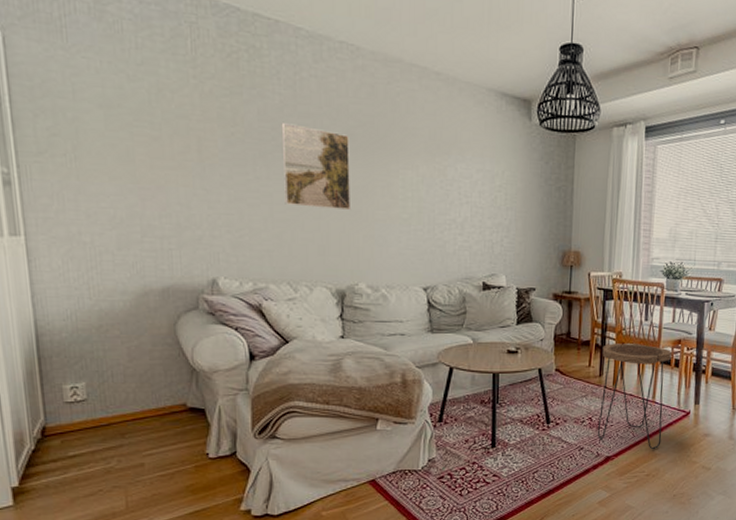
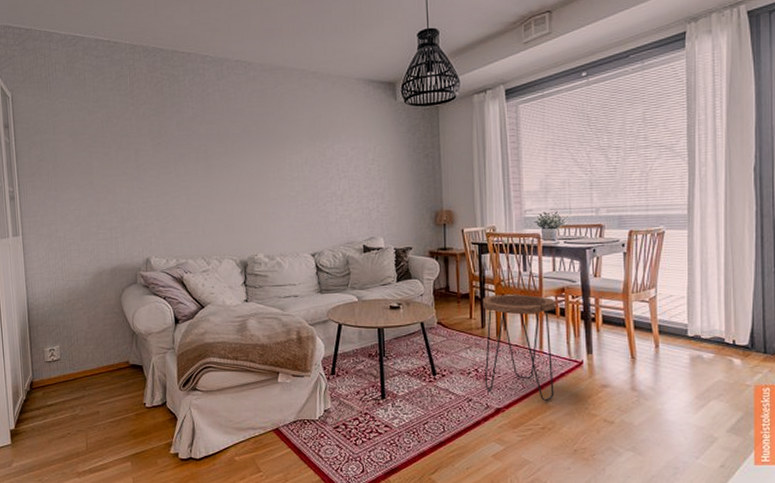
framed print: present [281,121,352,211] -> none [194,129,250,195]

